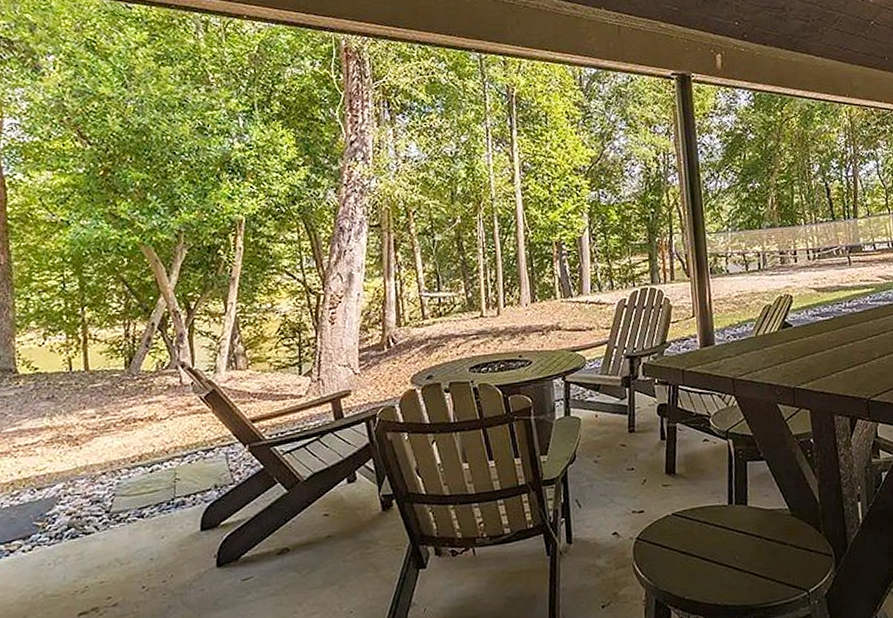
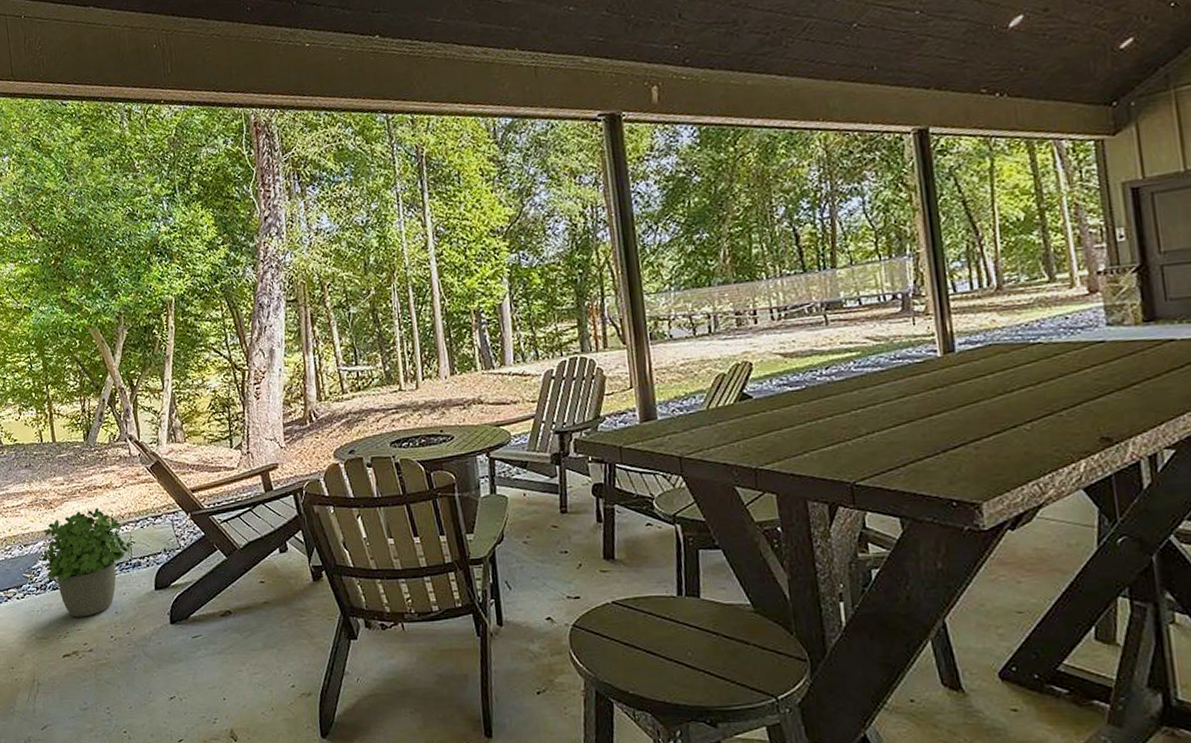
potted plant: none [56,442,175,568] -> present [39,507,131,617]

